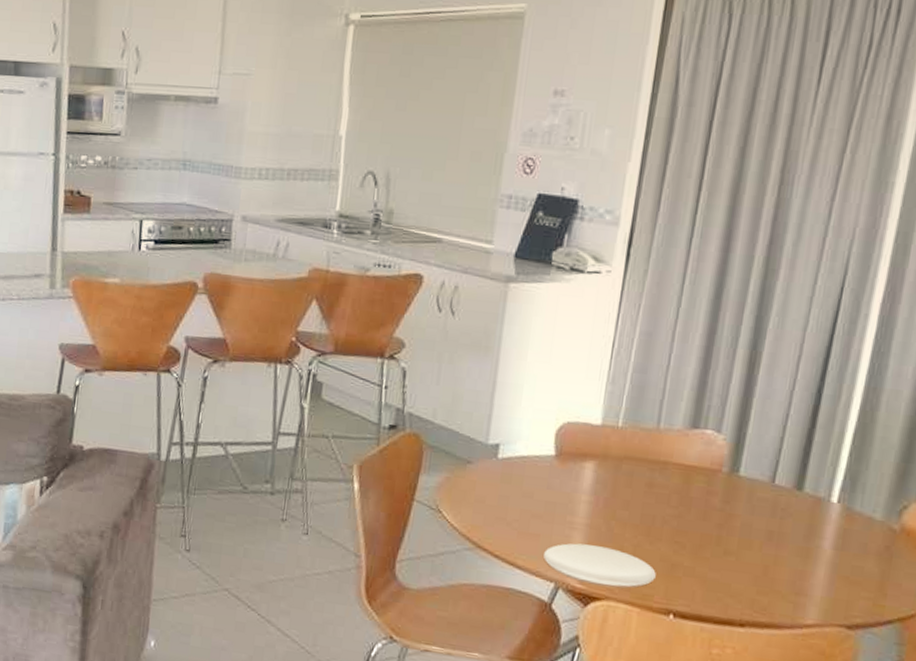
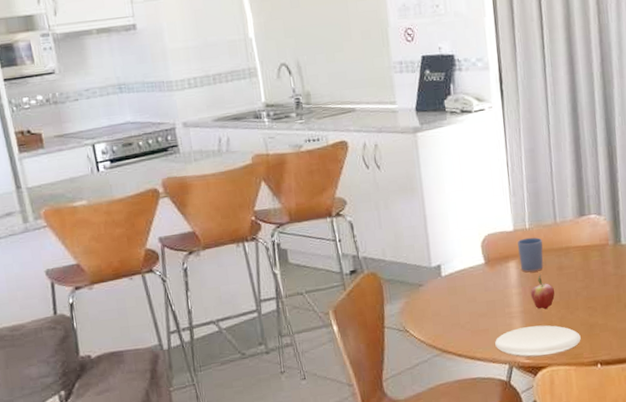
mug: none [598,437,636,482] -> present [517,237,544,273]
fruit: none [603,485,636,530] -> present [530,273,555,310]

